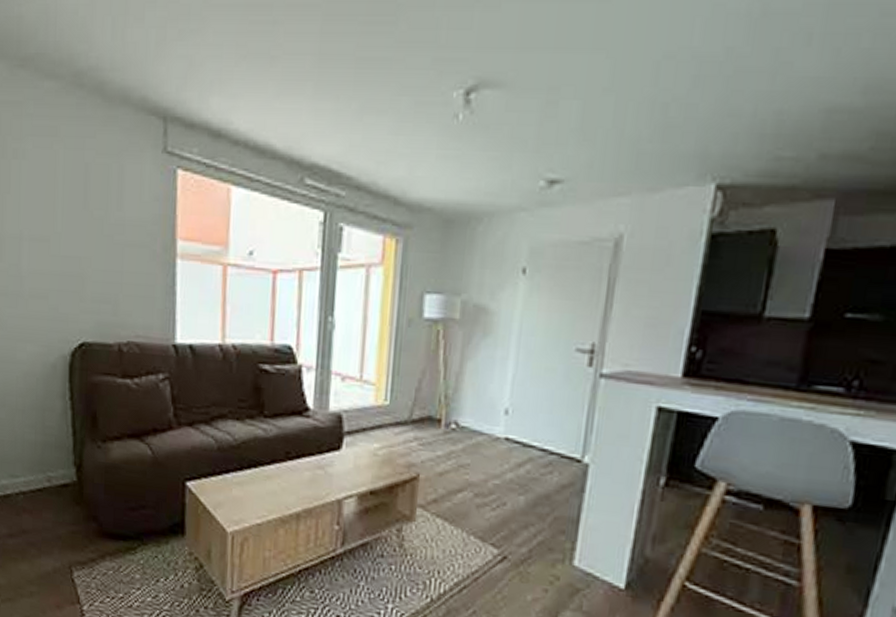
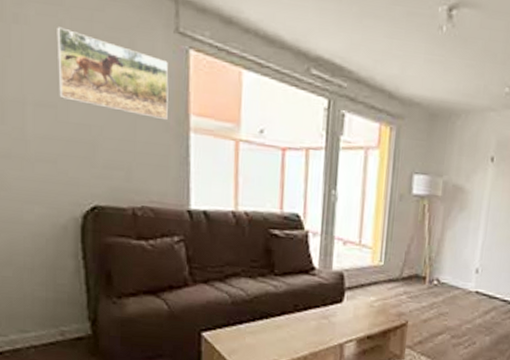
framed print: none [51,158,156,248] -> present [57,27,169,121]

